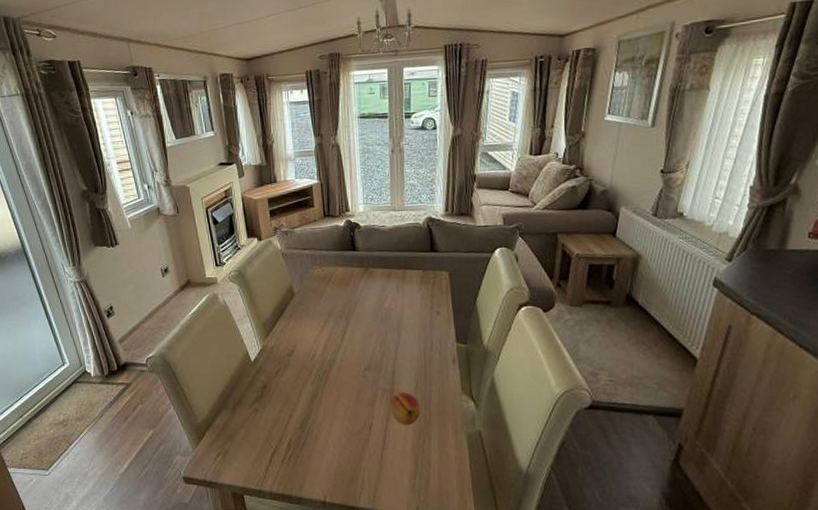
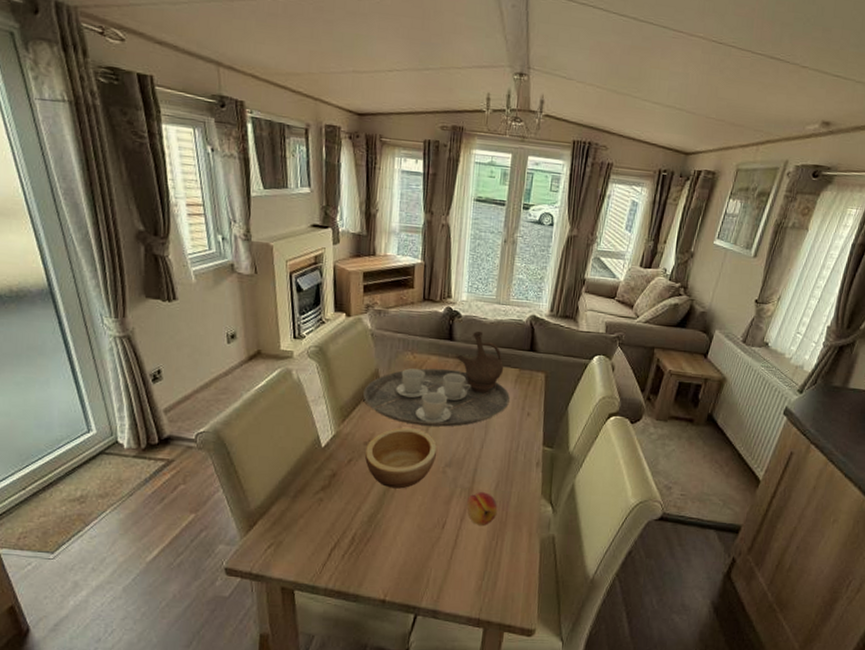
tea set: none [282,238,417,334] -> present [363,331,510,427]
bowl: none [289,337,356,395] -> present [364,428,438,489]

